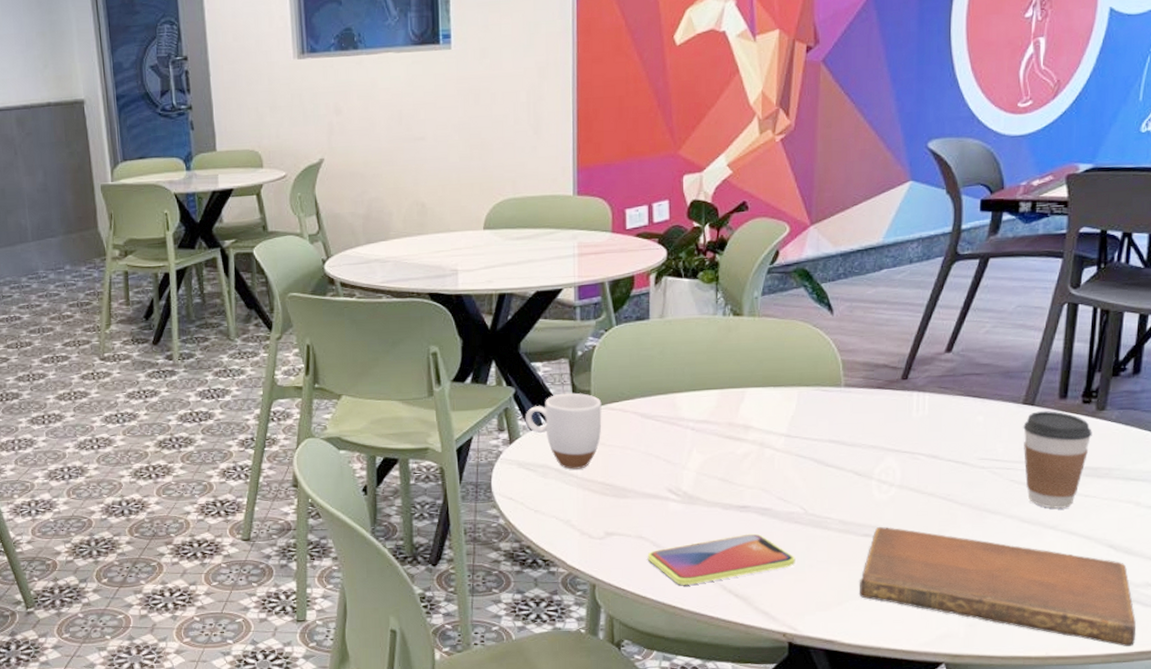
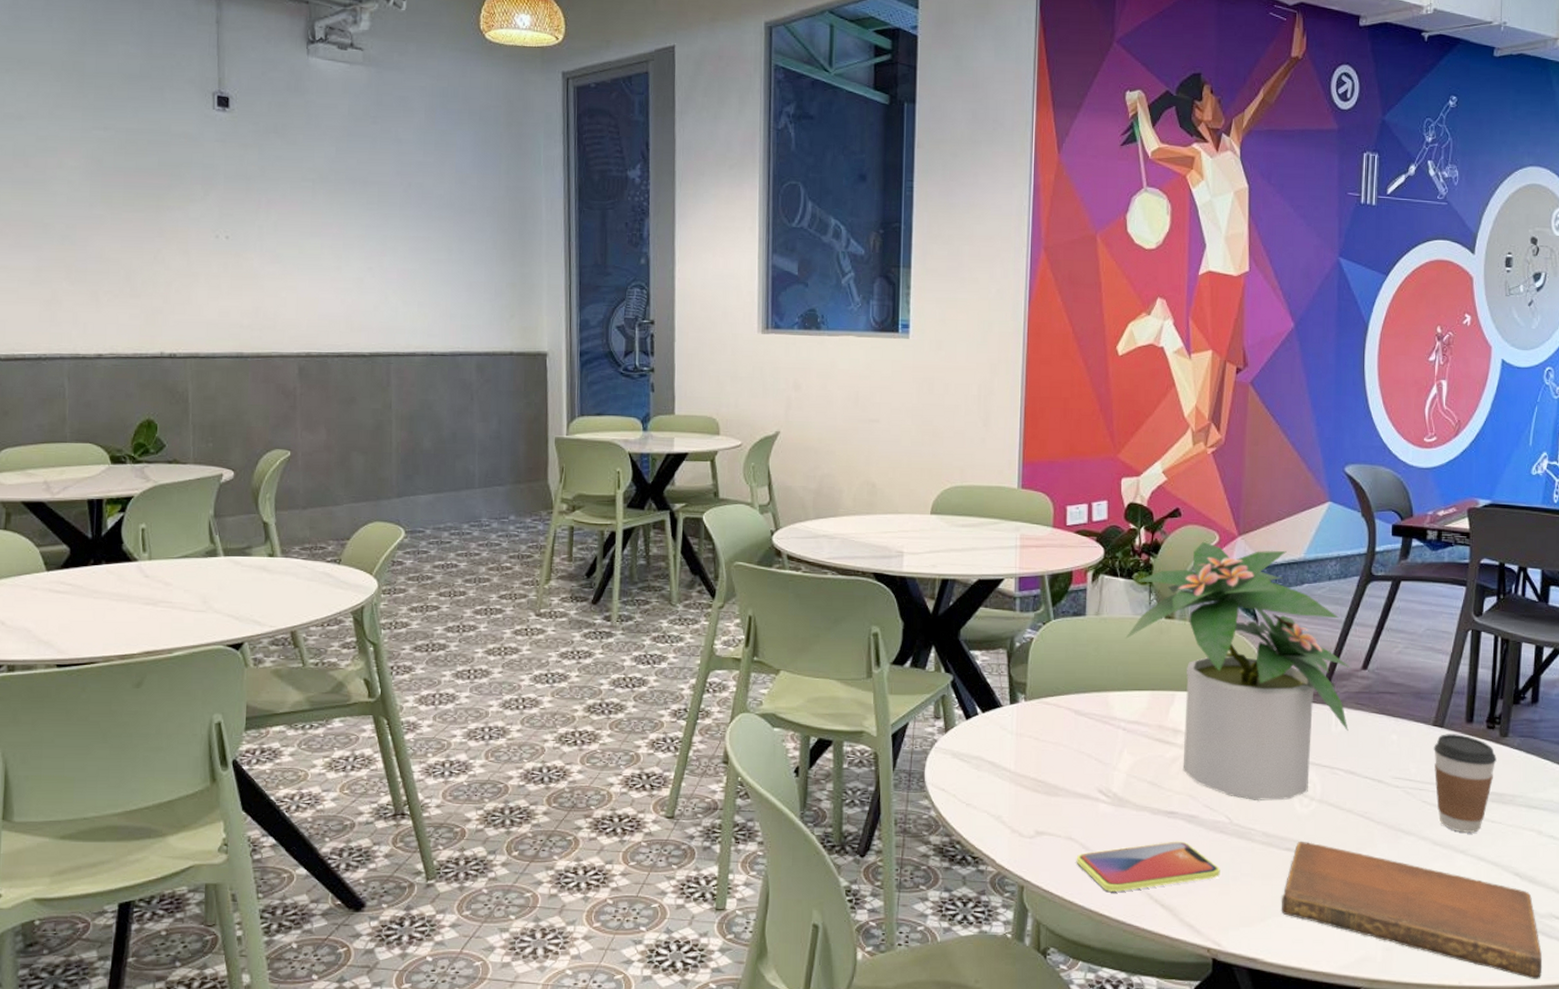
mug: present [525,392,602,470] -> none [961,684,1037,763]
potted plant: none [692,234,935,491] -> present [1125,542,1352,802]

